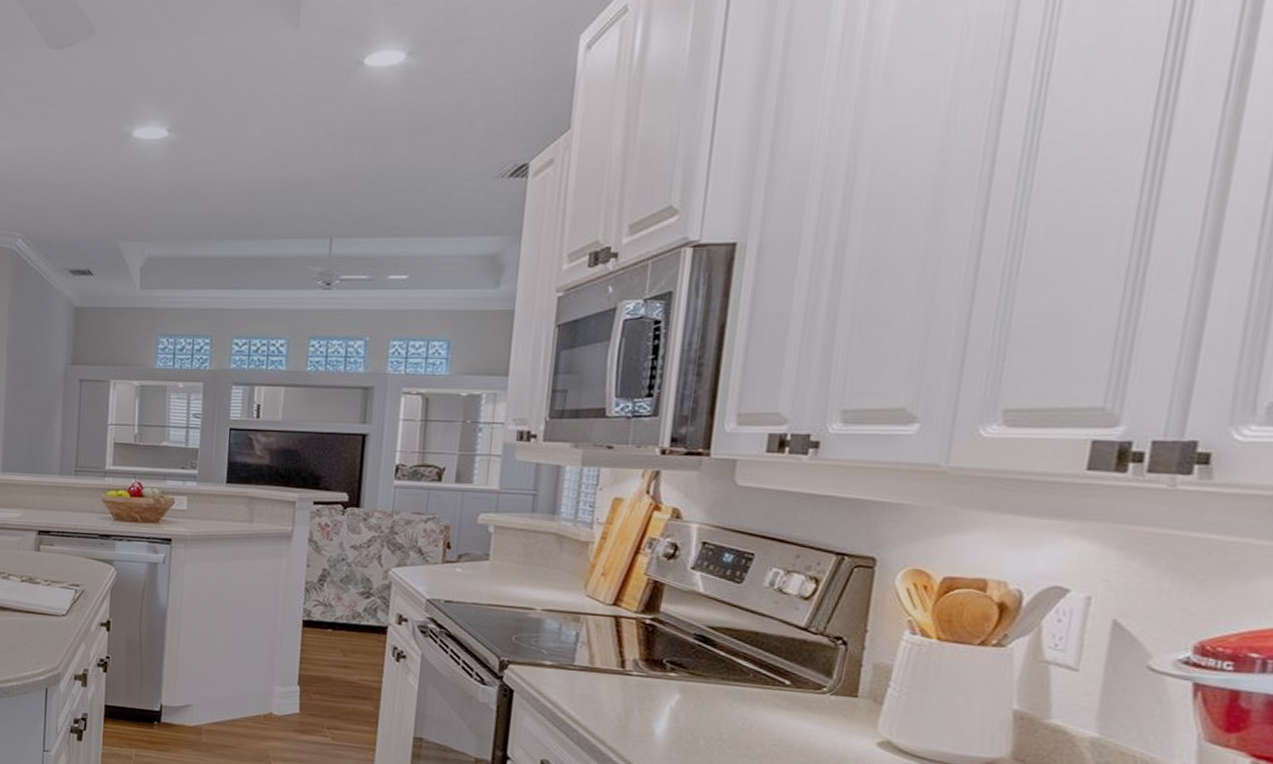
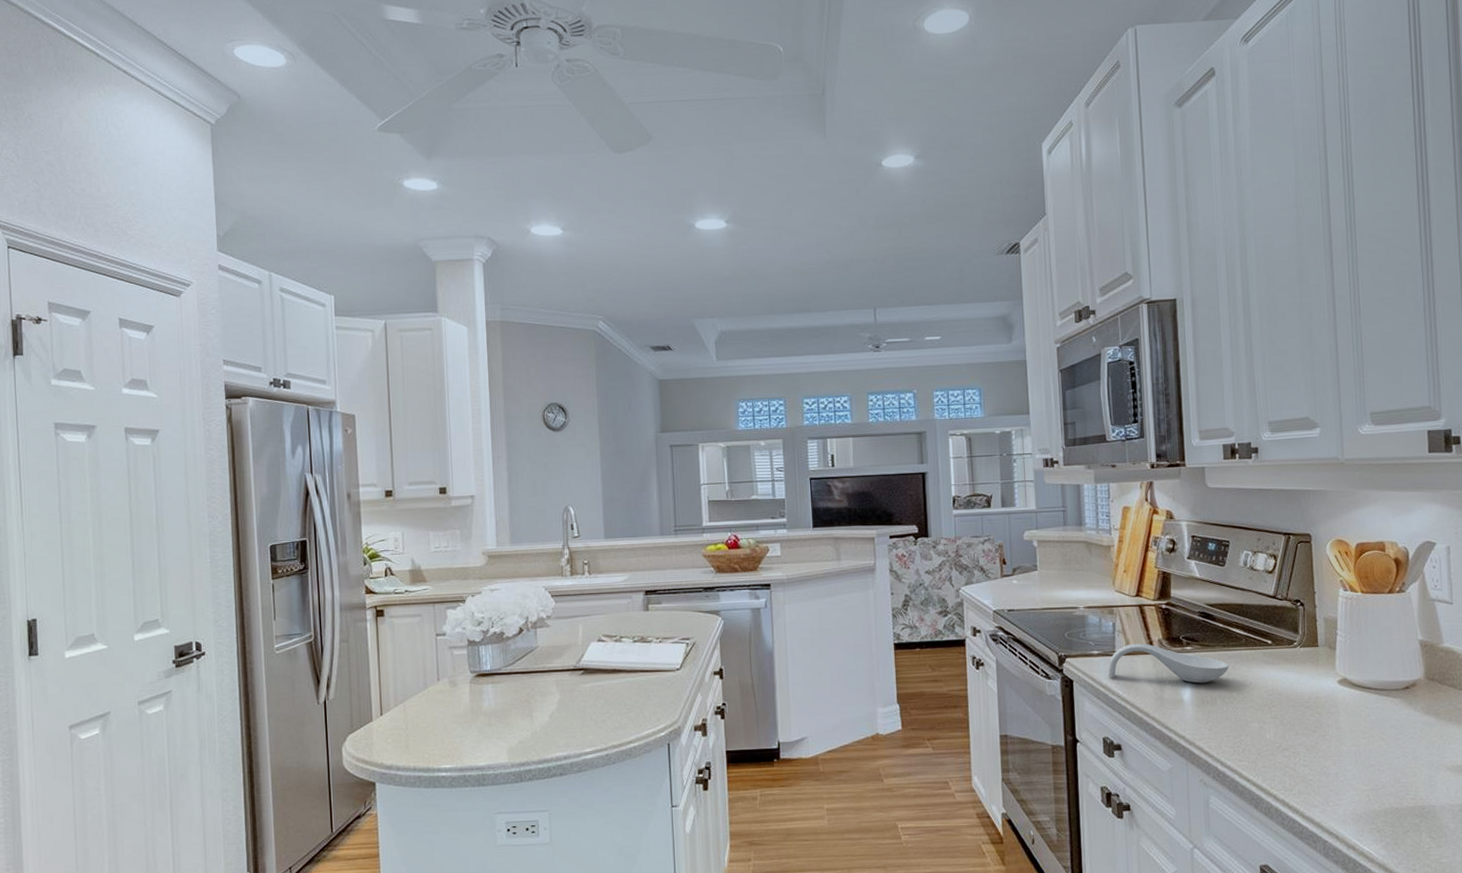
spoon rest: none [560,659,725,719] -> present [1108,643,1229,683]

